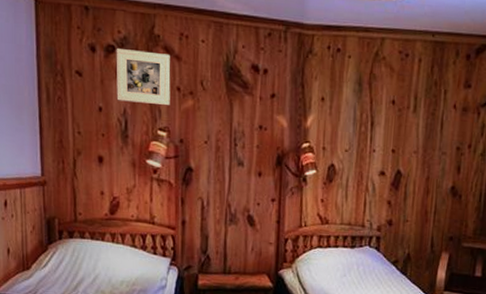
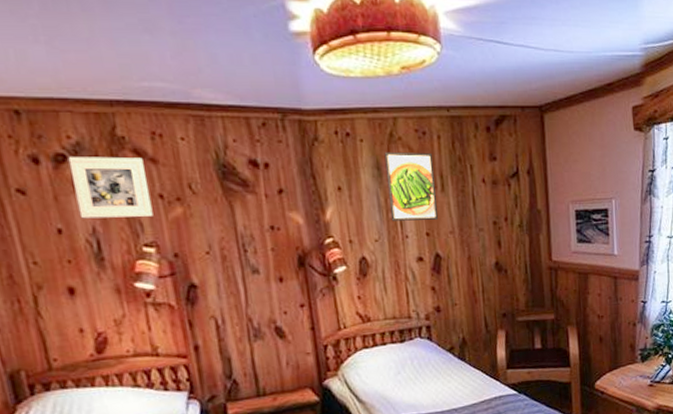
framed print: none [363,69,412,139] -> present [384,151,438,221]

